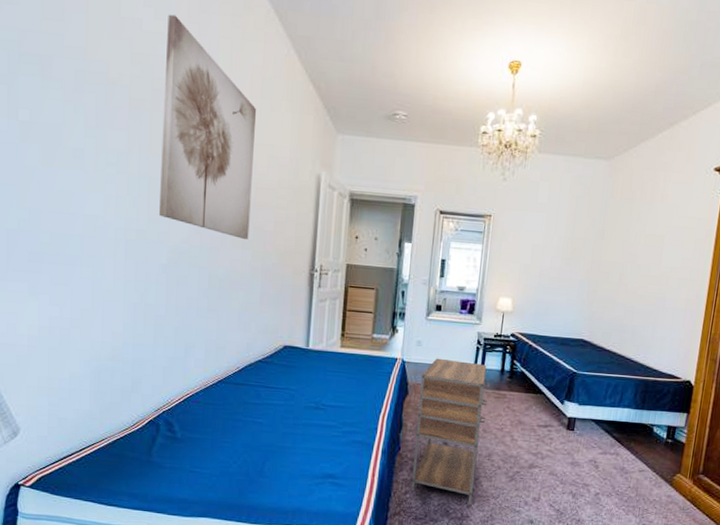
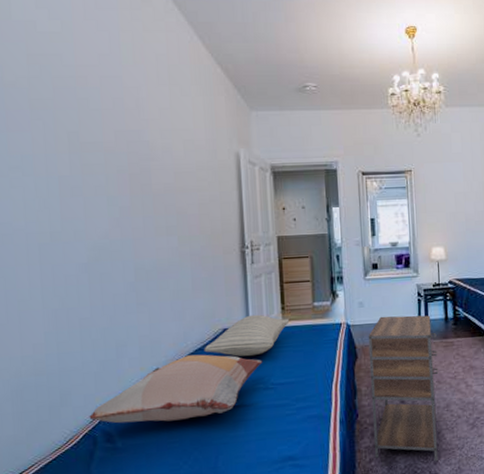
decorative pillow: none [155,365,317,424] -> present [89,354,263,424]
wall art: present [159,14,257,239] -> none [63,14,173,226]
pillow: none [264,336,348,376] -> present [204,314,290,357]

